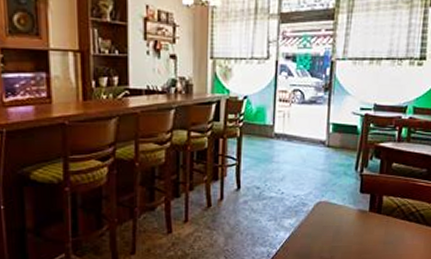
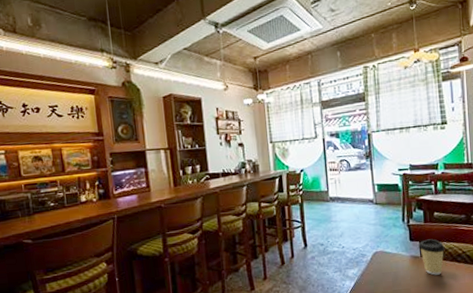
coffee cup: none [368,192,398,233] -> present [418,239,445,275]

